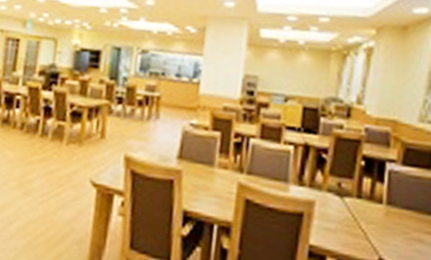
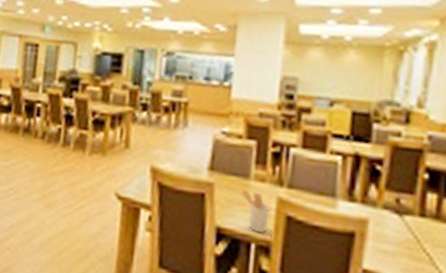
utensil holder: none [206,176,232,215] -> present [241,189,270,233]

